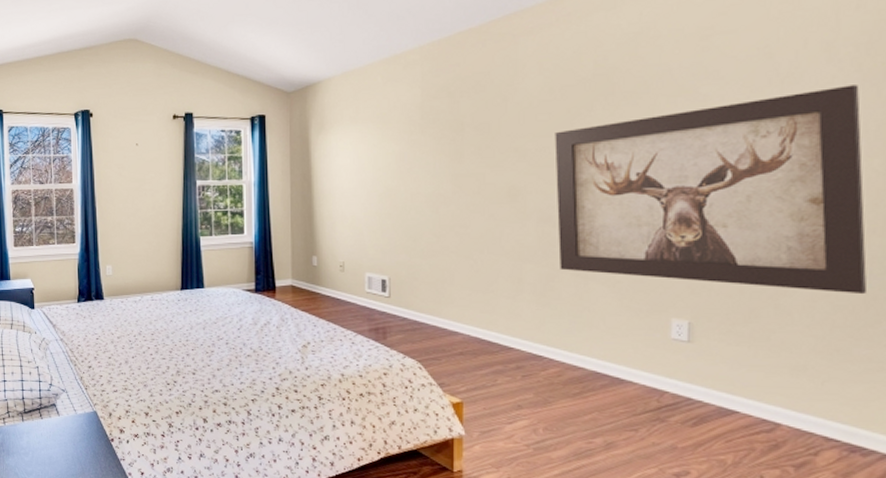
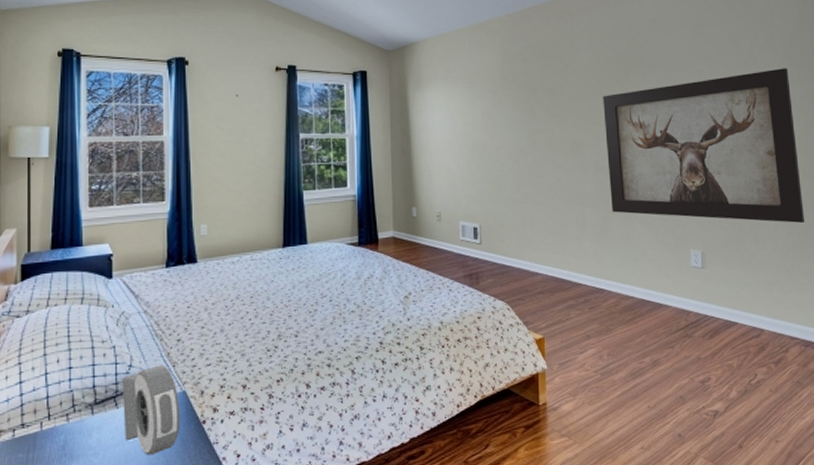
alarm clock: none [44,386,92,462] -> present [121,365,180,456]

